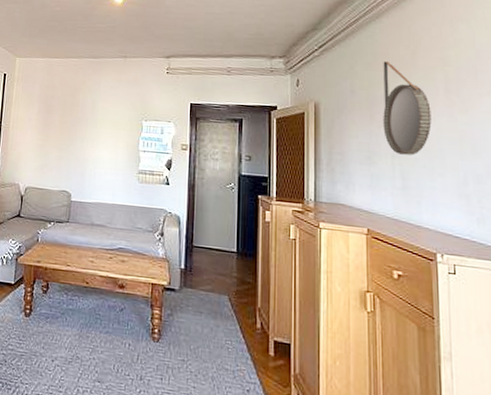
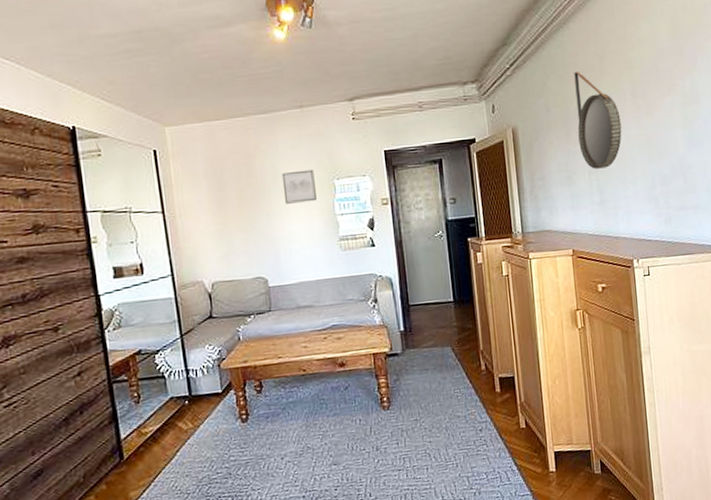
wall art: none [98,108,127,136] -> present [281,169,317,204]

